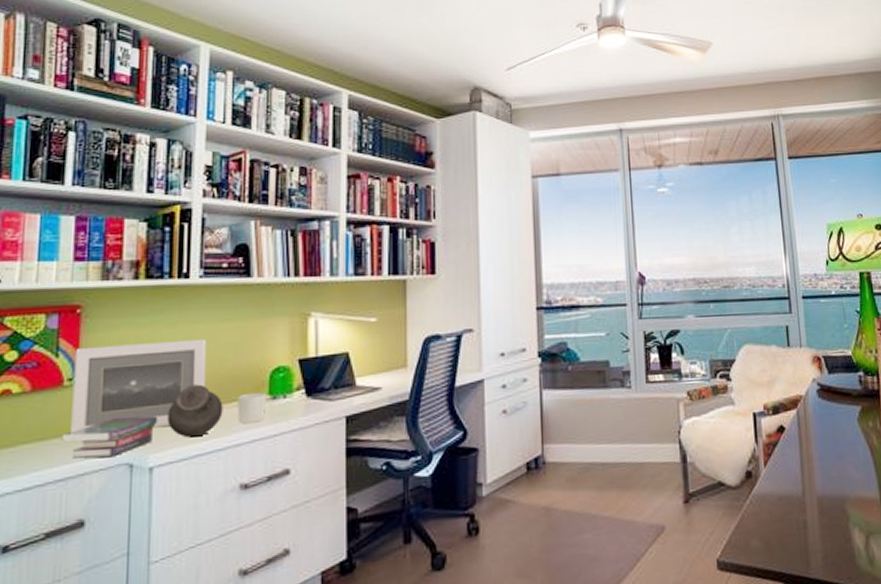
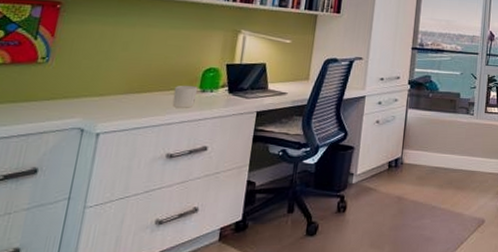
books: present [63,416,158,459] -> none [30,92,110,122]
picture frame: present [71,339,207,432] -> none [38,34,158,104]
ceramic pot: present [167,384,223,438] -> none [116,73,163,114]

